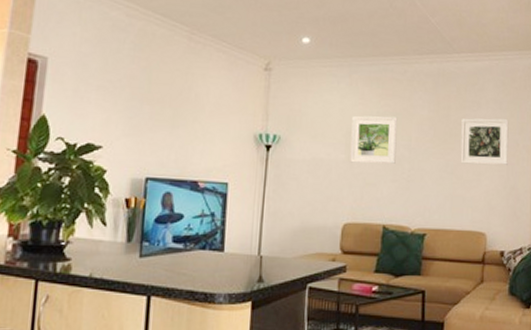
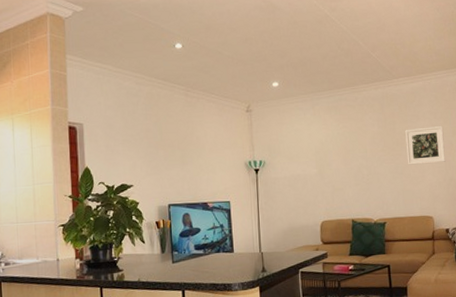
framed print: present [350,115,398,165] -> none [319,135,356,175]

